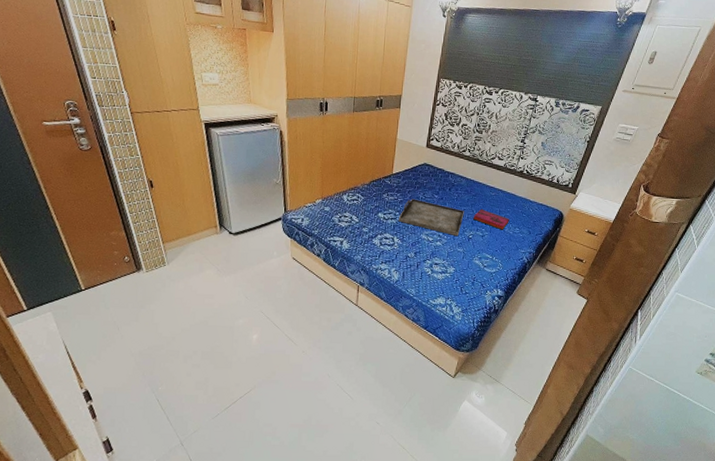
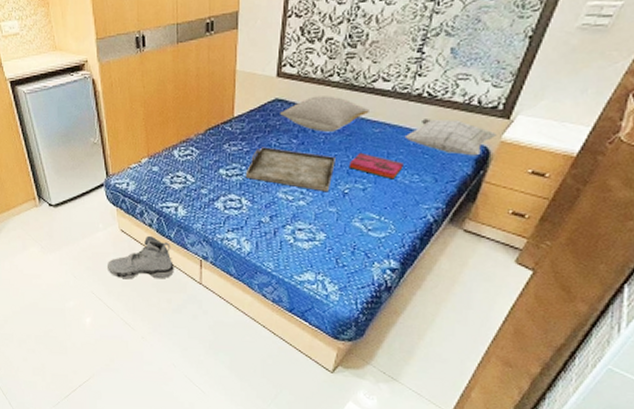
sneaker: none [278,263,336,301] -> present [107,235,174,280]
pillow: none [427,165,489,192] -> present [280,96,369,132]
pillow: none [511,189,567,218] -> present [404,118,497,156]

